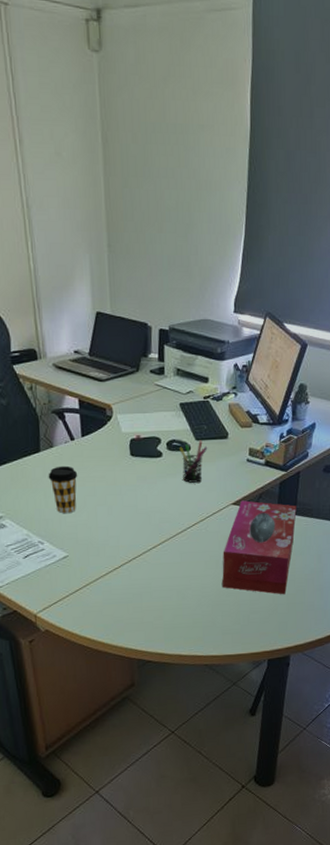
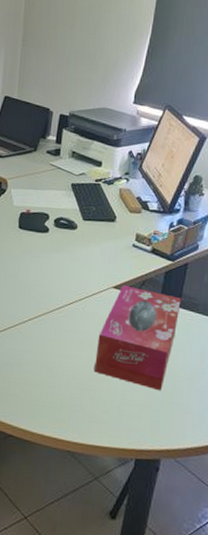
pen holder: present [179,440,208,483] -> none [66,220,94,262]

